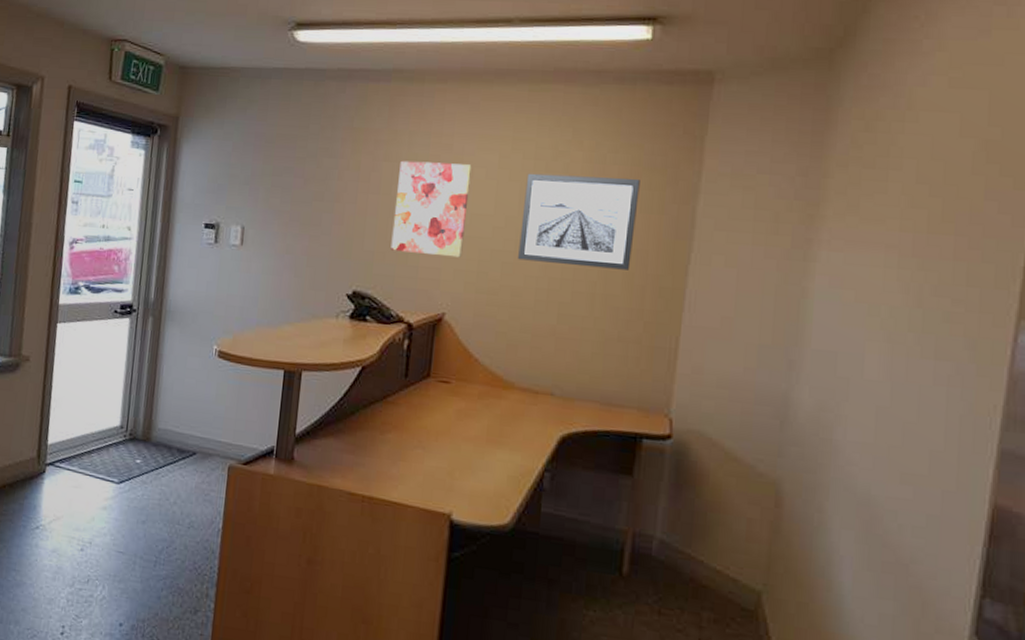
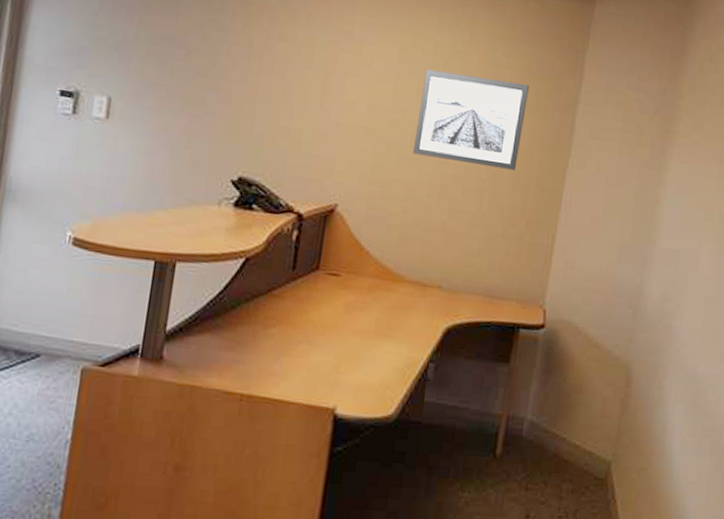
wall art: present [390,160,472,258] -> none [282,42,371,149]

